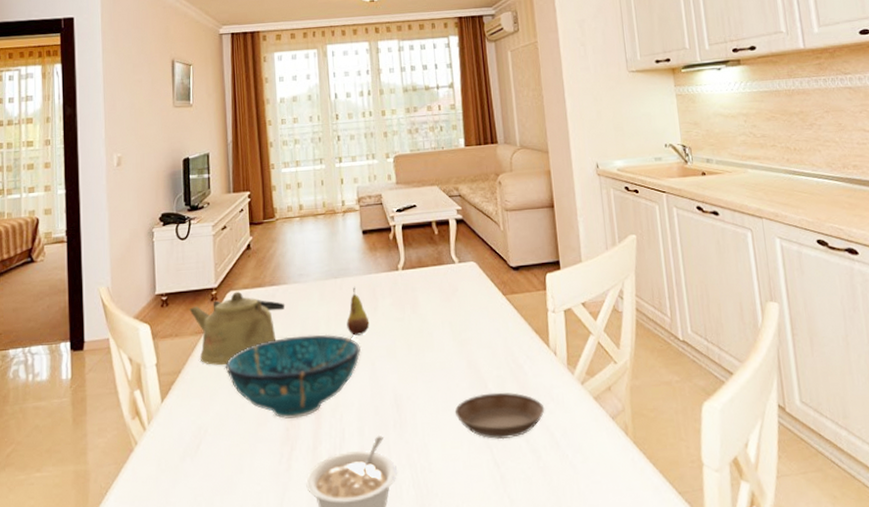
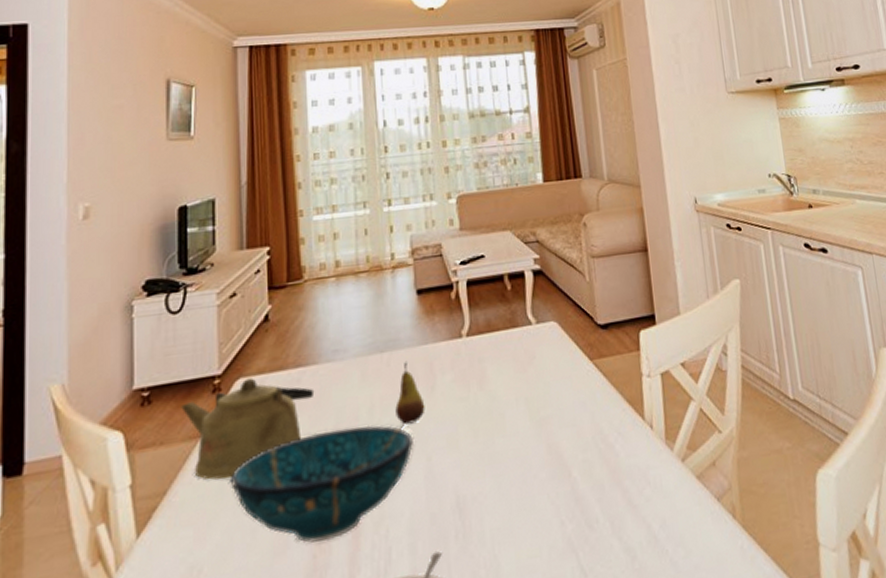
saucer: present [454,392,545,440] -> none [531,479,640,541]

